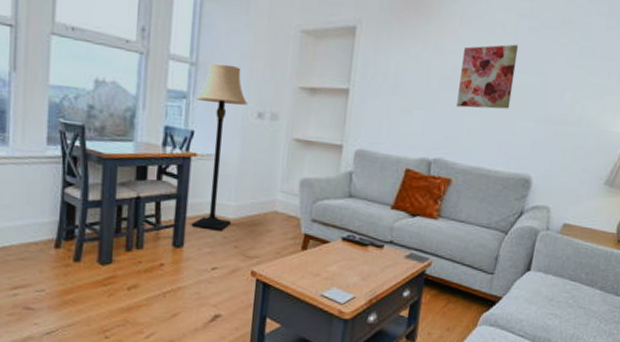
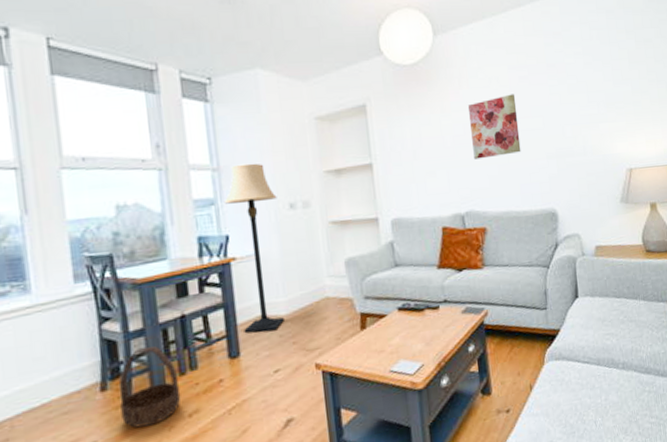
basket: none [69,217,124,289] -> present [118,346,181,428]

